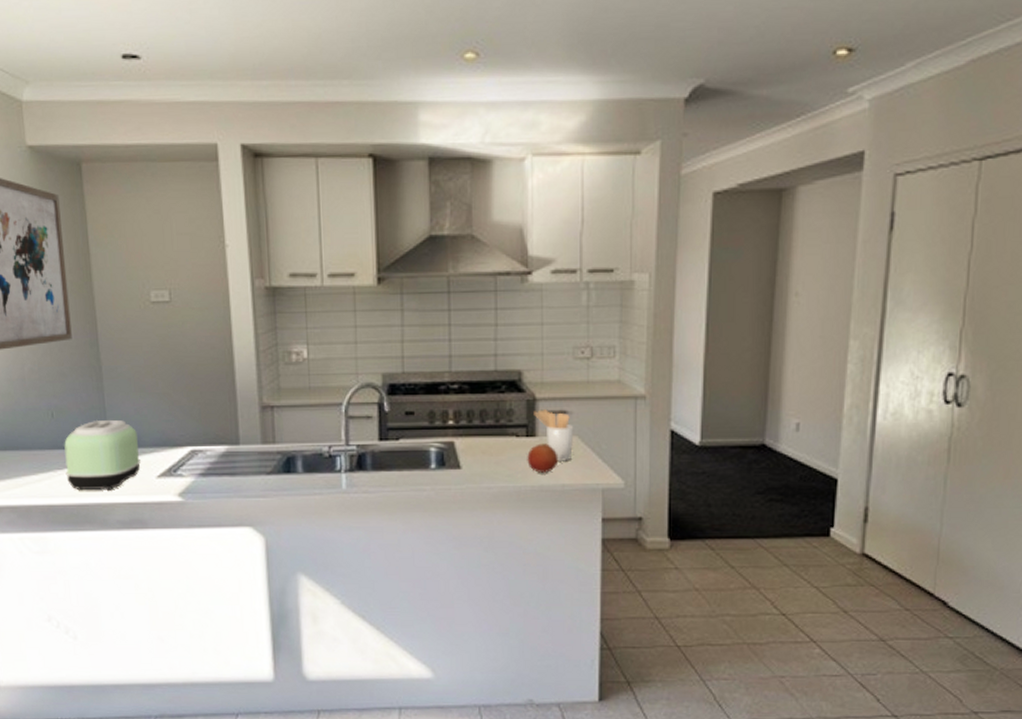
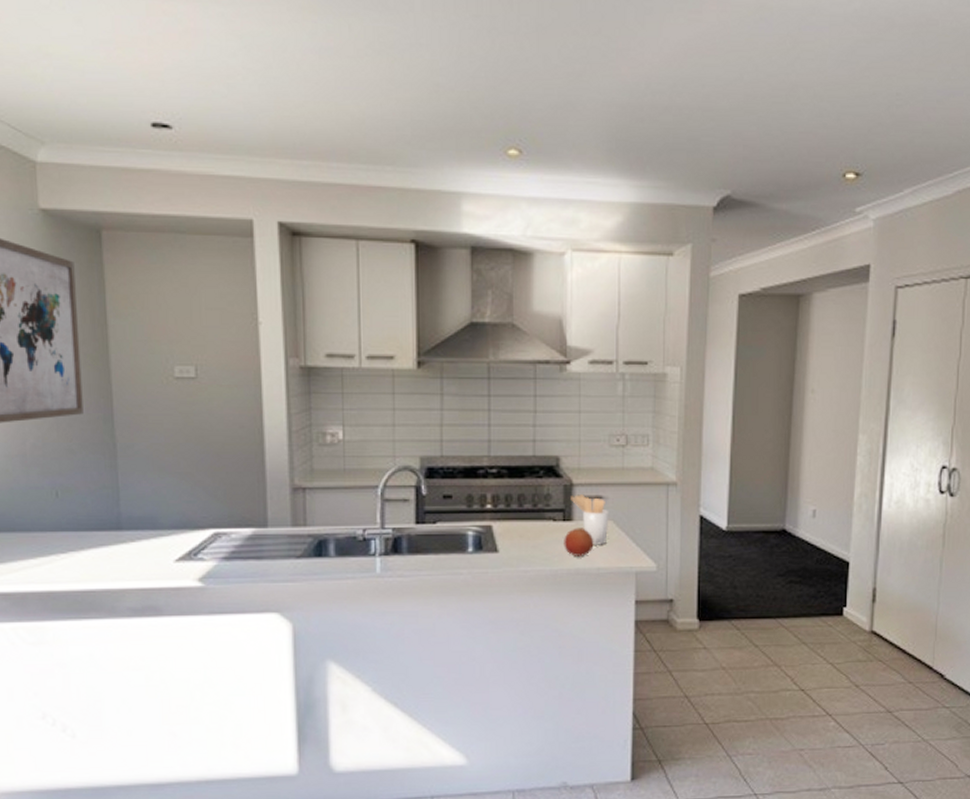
toaster: present [64,419,141,491] -> none [69,499,157,576]

